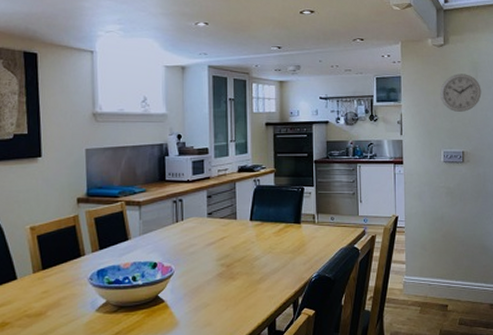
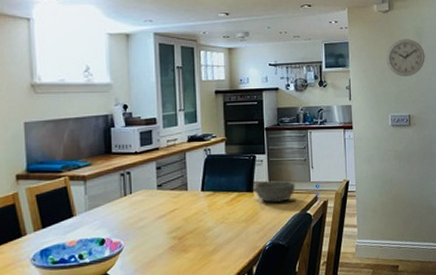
bowl: none [302,213,343,235] -> present [254,180,295,203]

